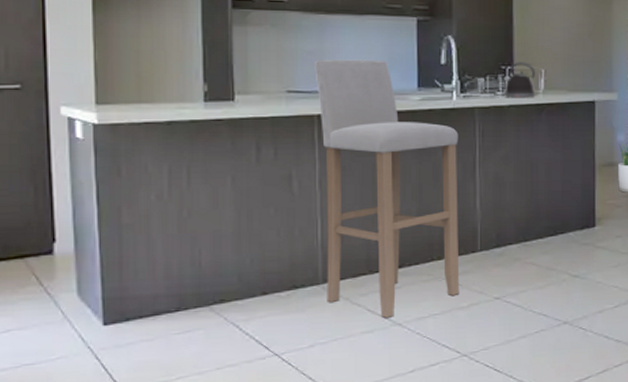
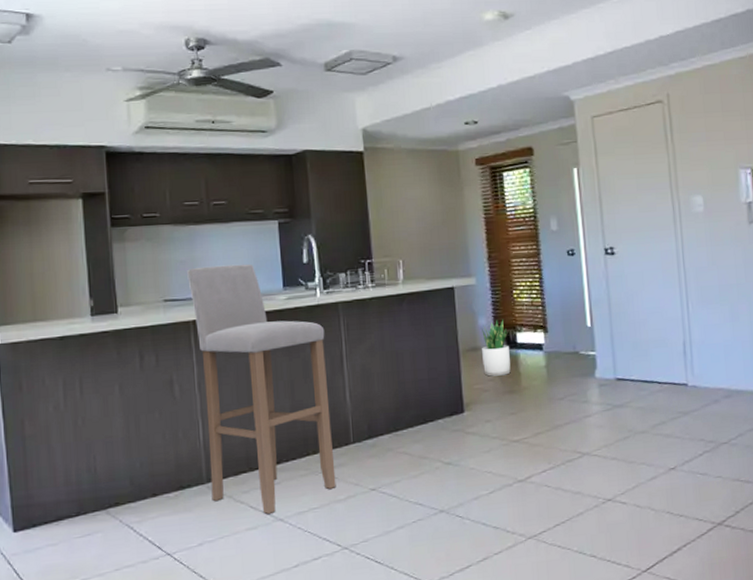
kettle: present [503,62,537,100] -> none [363,254,397,291]

